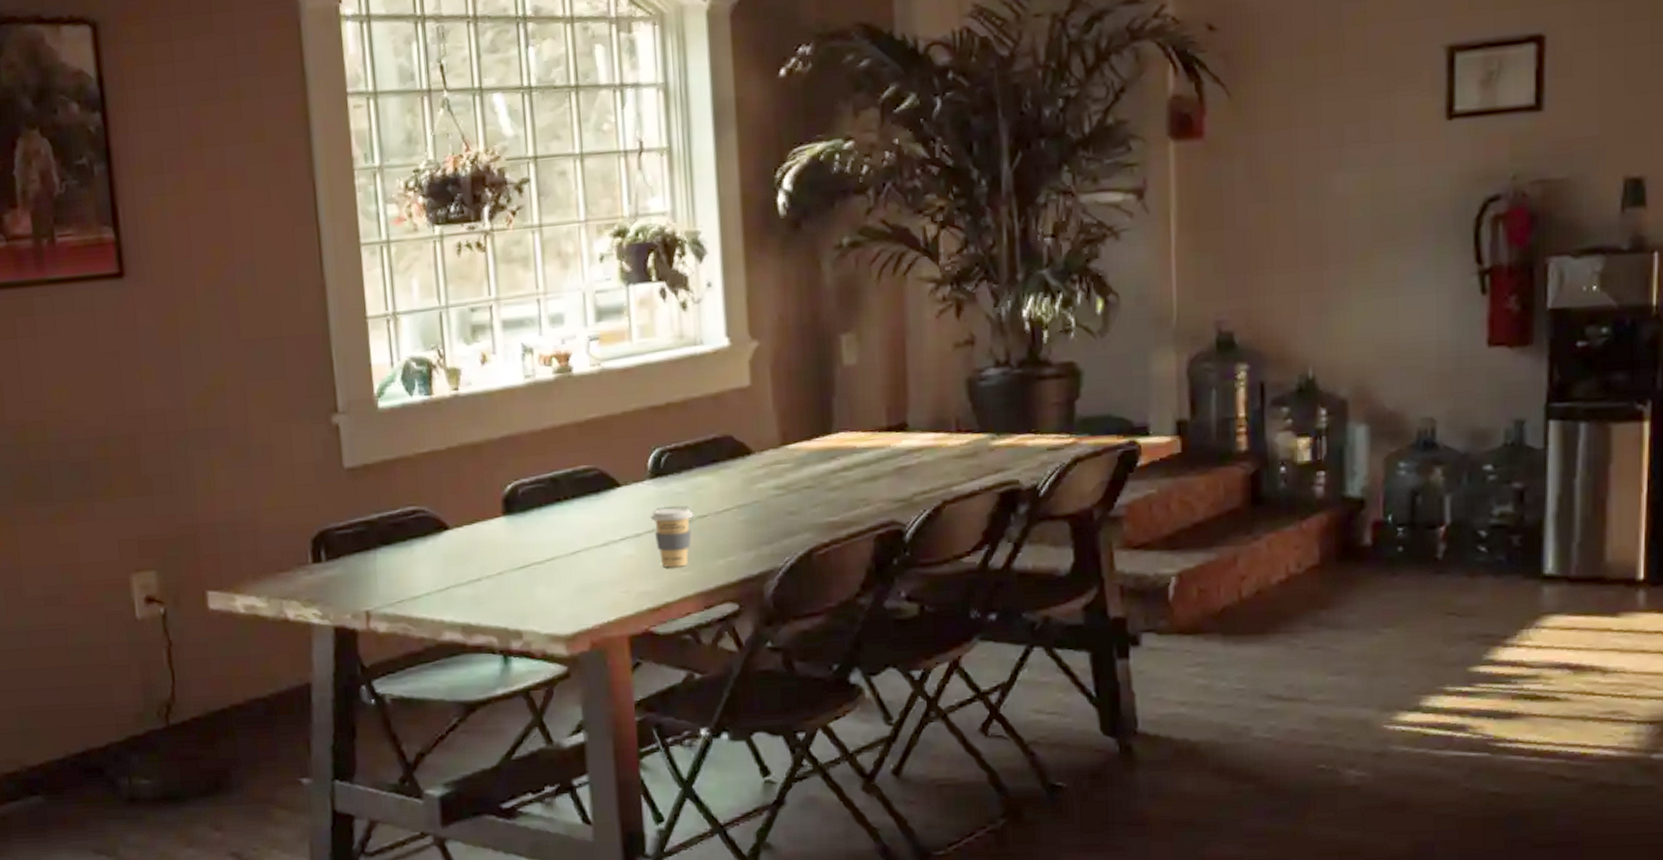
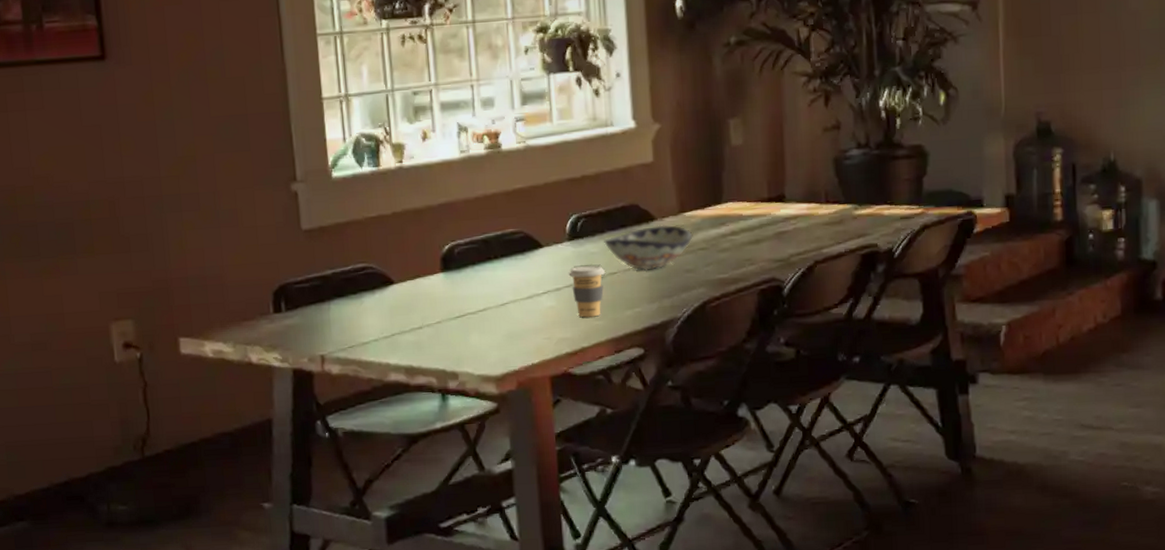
decorative bowl: none [690,459,797,513] -> present [603,224,693,270]

